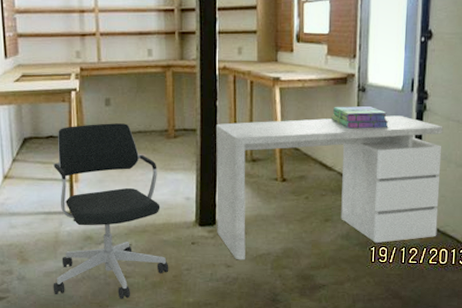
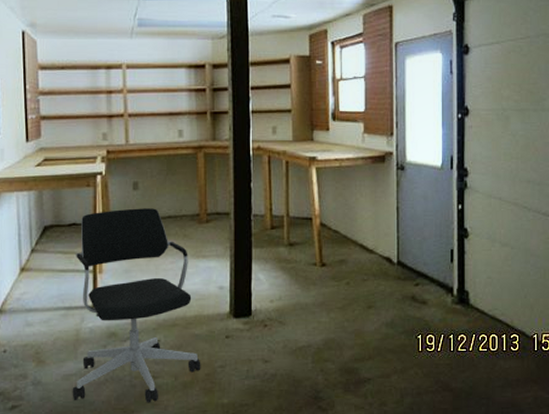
desk: present [216,115,444,260] -> none [251,194,486,354]
stack of books: present [331,105,389,129] -> none [370,184,430,209]

